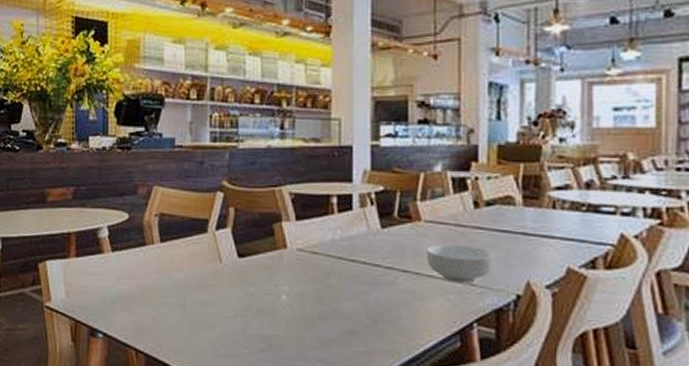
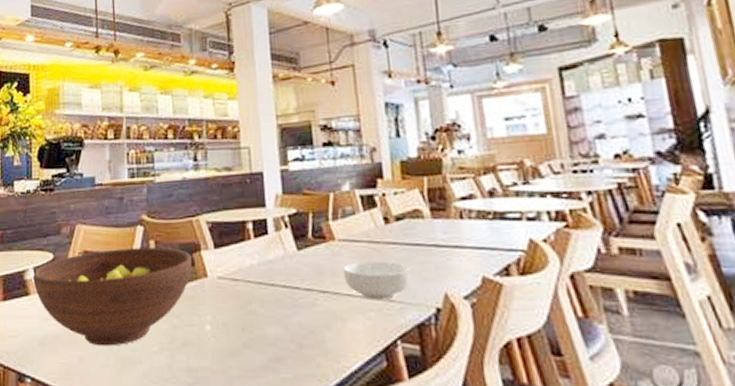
fruit bowl: none [107,213,273,309] -> present [33,247,193,346]

